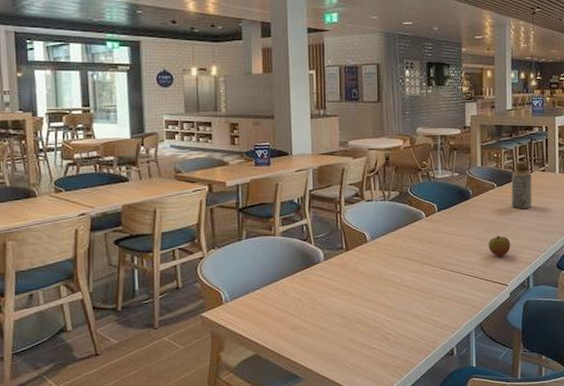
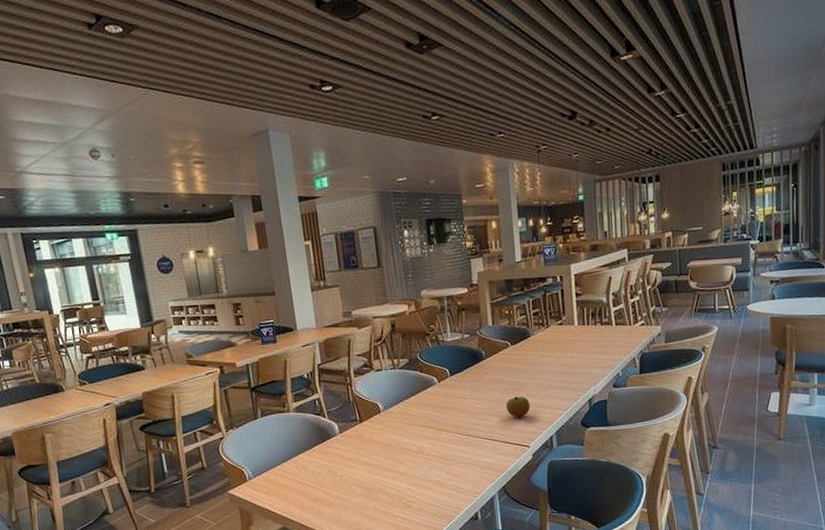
bottle: present [511,162,532,208] -> none [525,316,551,367]

